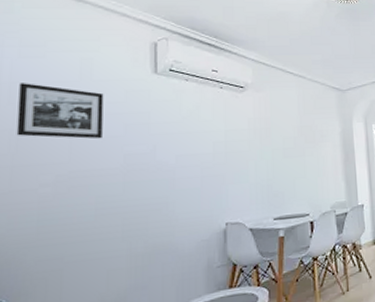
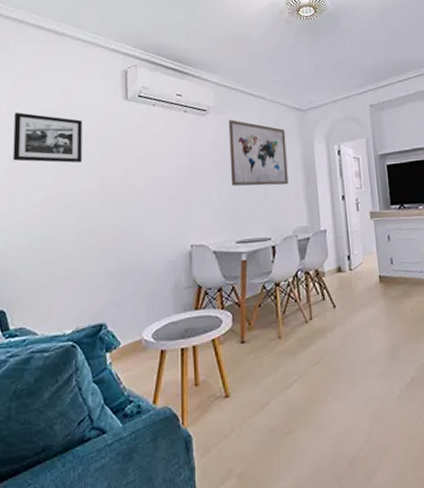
wall art: none [267,97,328,164] -> present [228,119,289,186]

